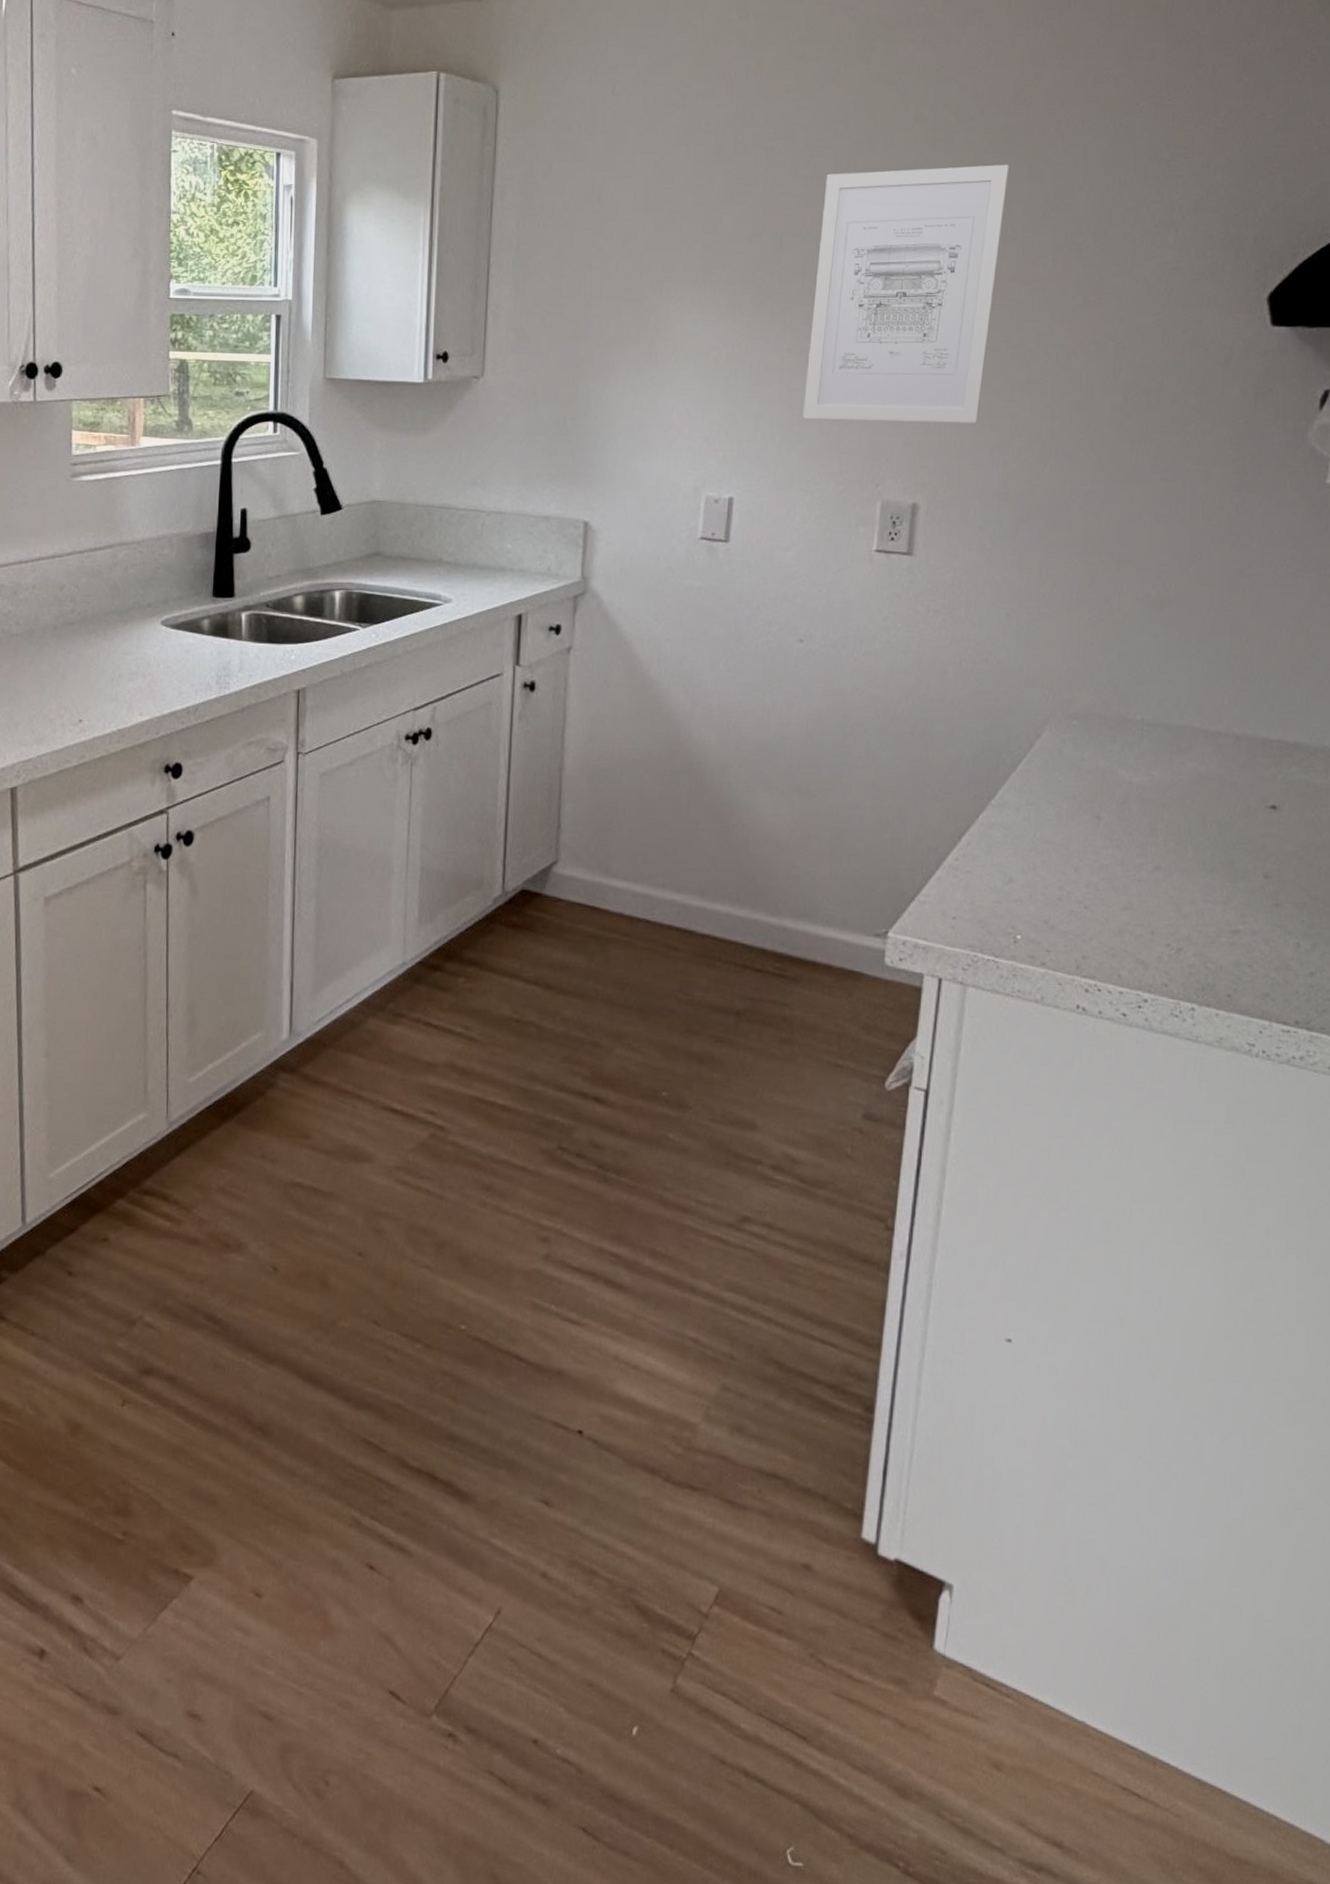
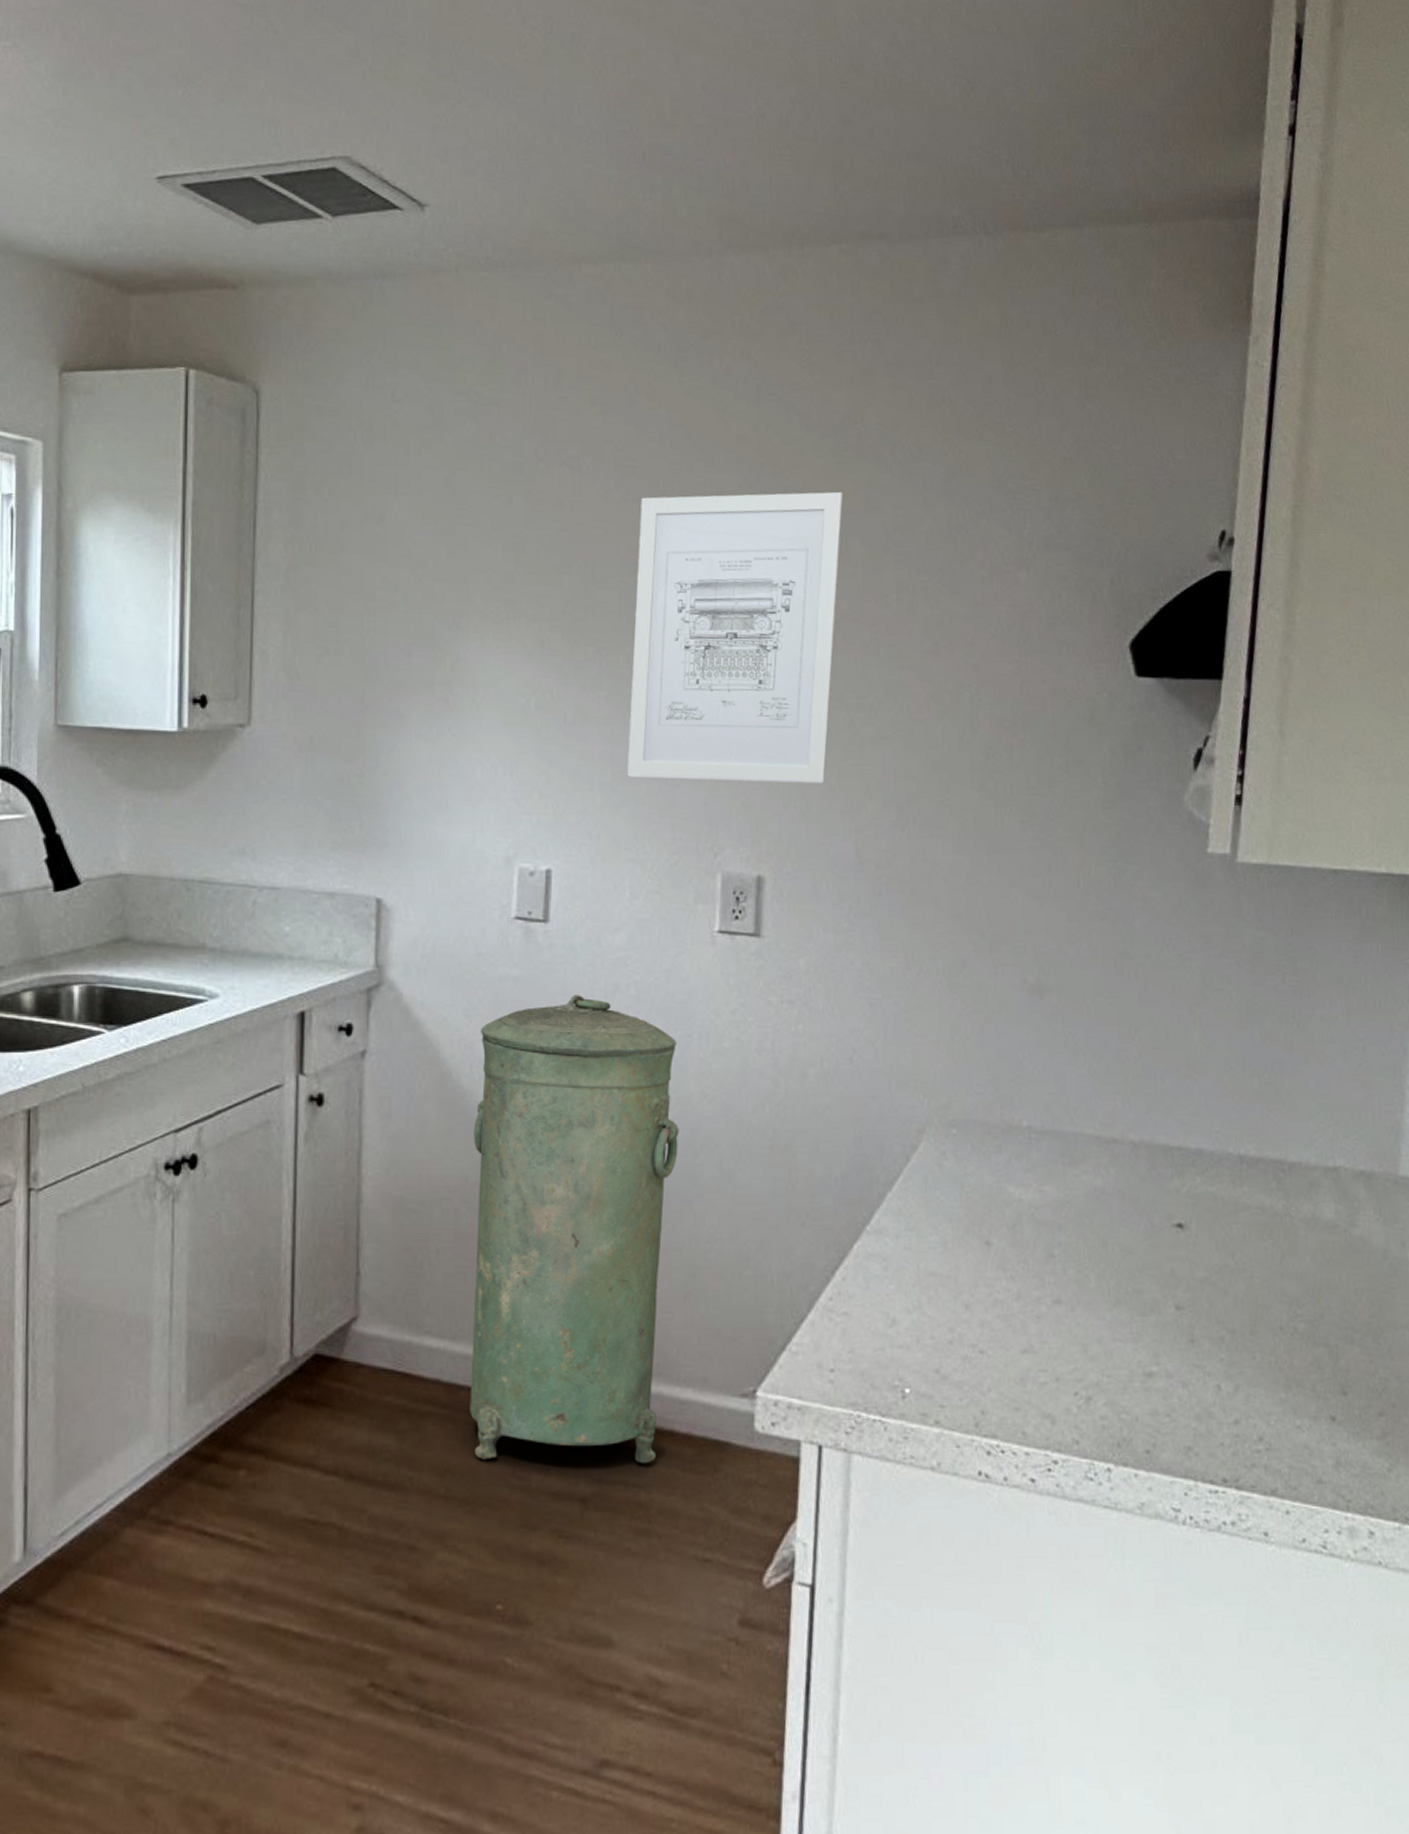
trash can: none [647,603,834,986] -> present [470,995,679,1463]

